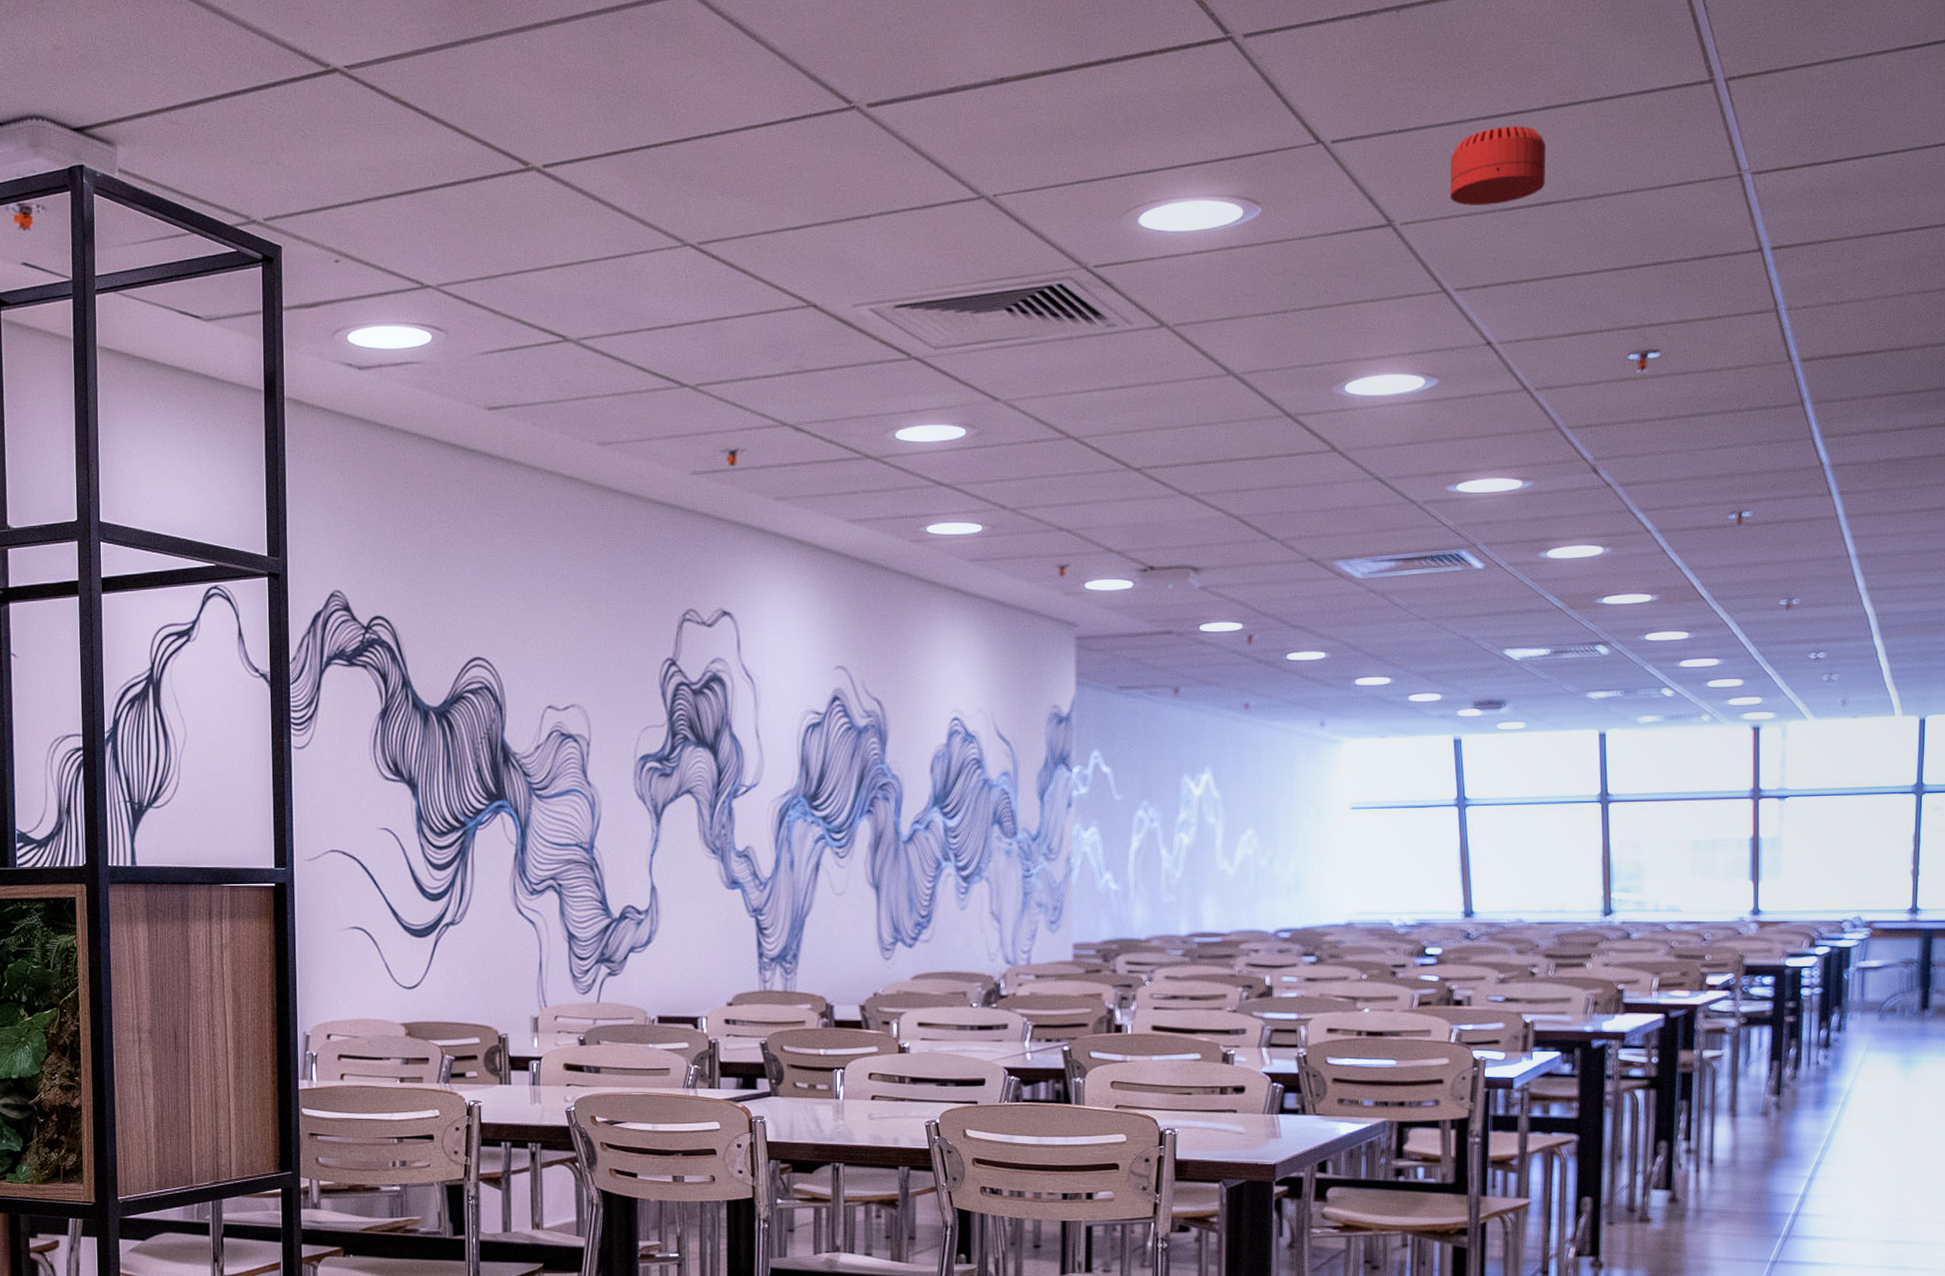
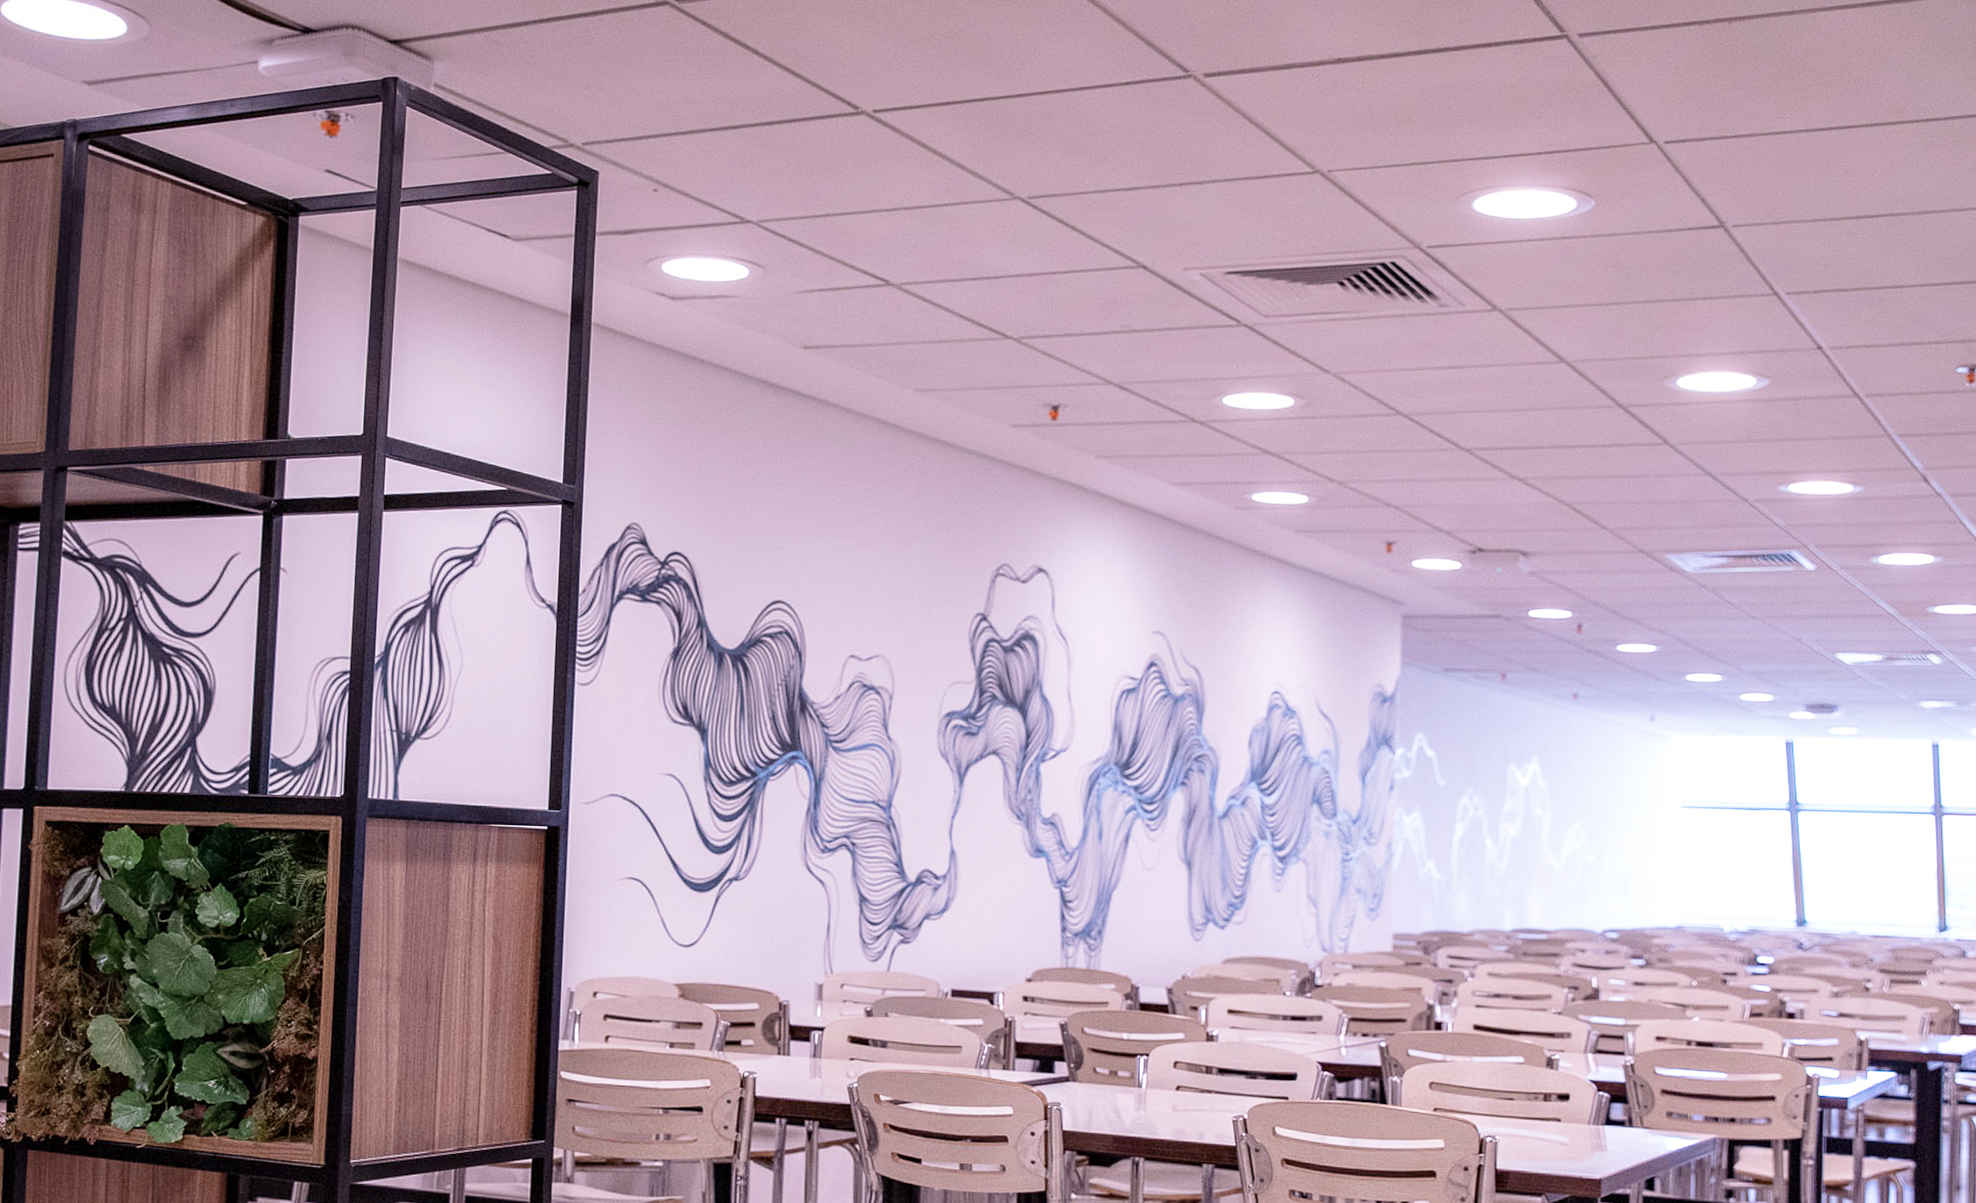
smoke detector: present [1449,126,1545,206] -> none [1780,139,1874,214]

